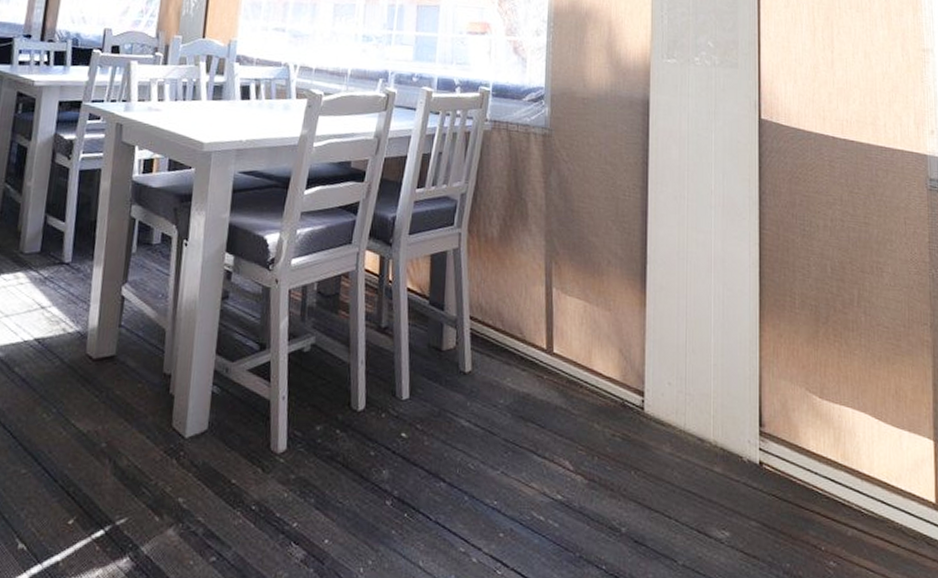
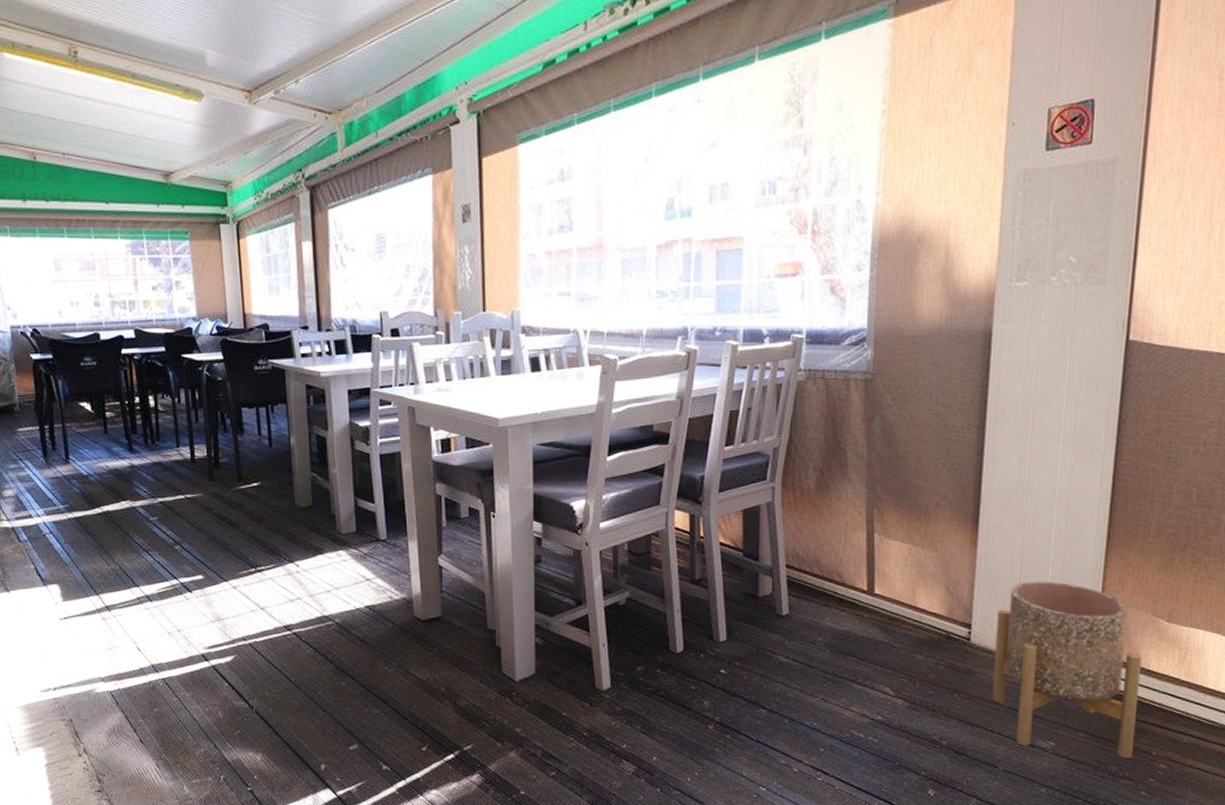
planter: none [667,347,804,554] -> present [991,581,1142,758]

